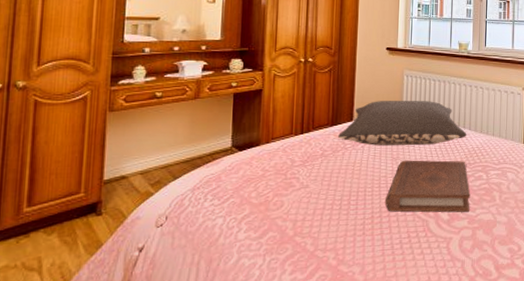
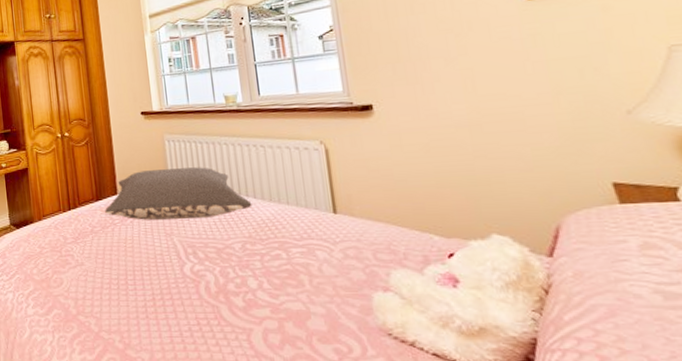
book: present [385,160,471,213] -> none [165,235,271,298]

